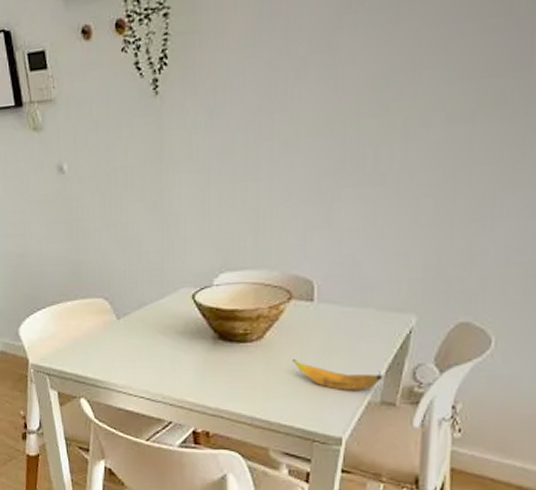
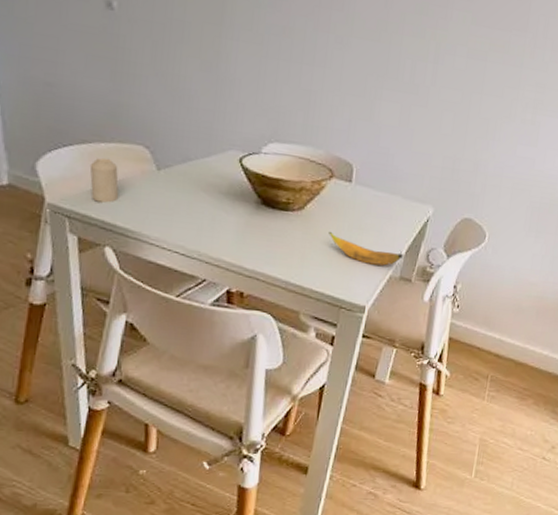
candle: none [60,315,87,357] -> present [89,157,119,203]

